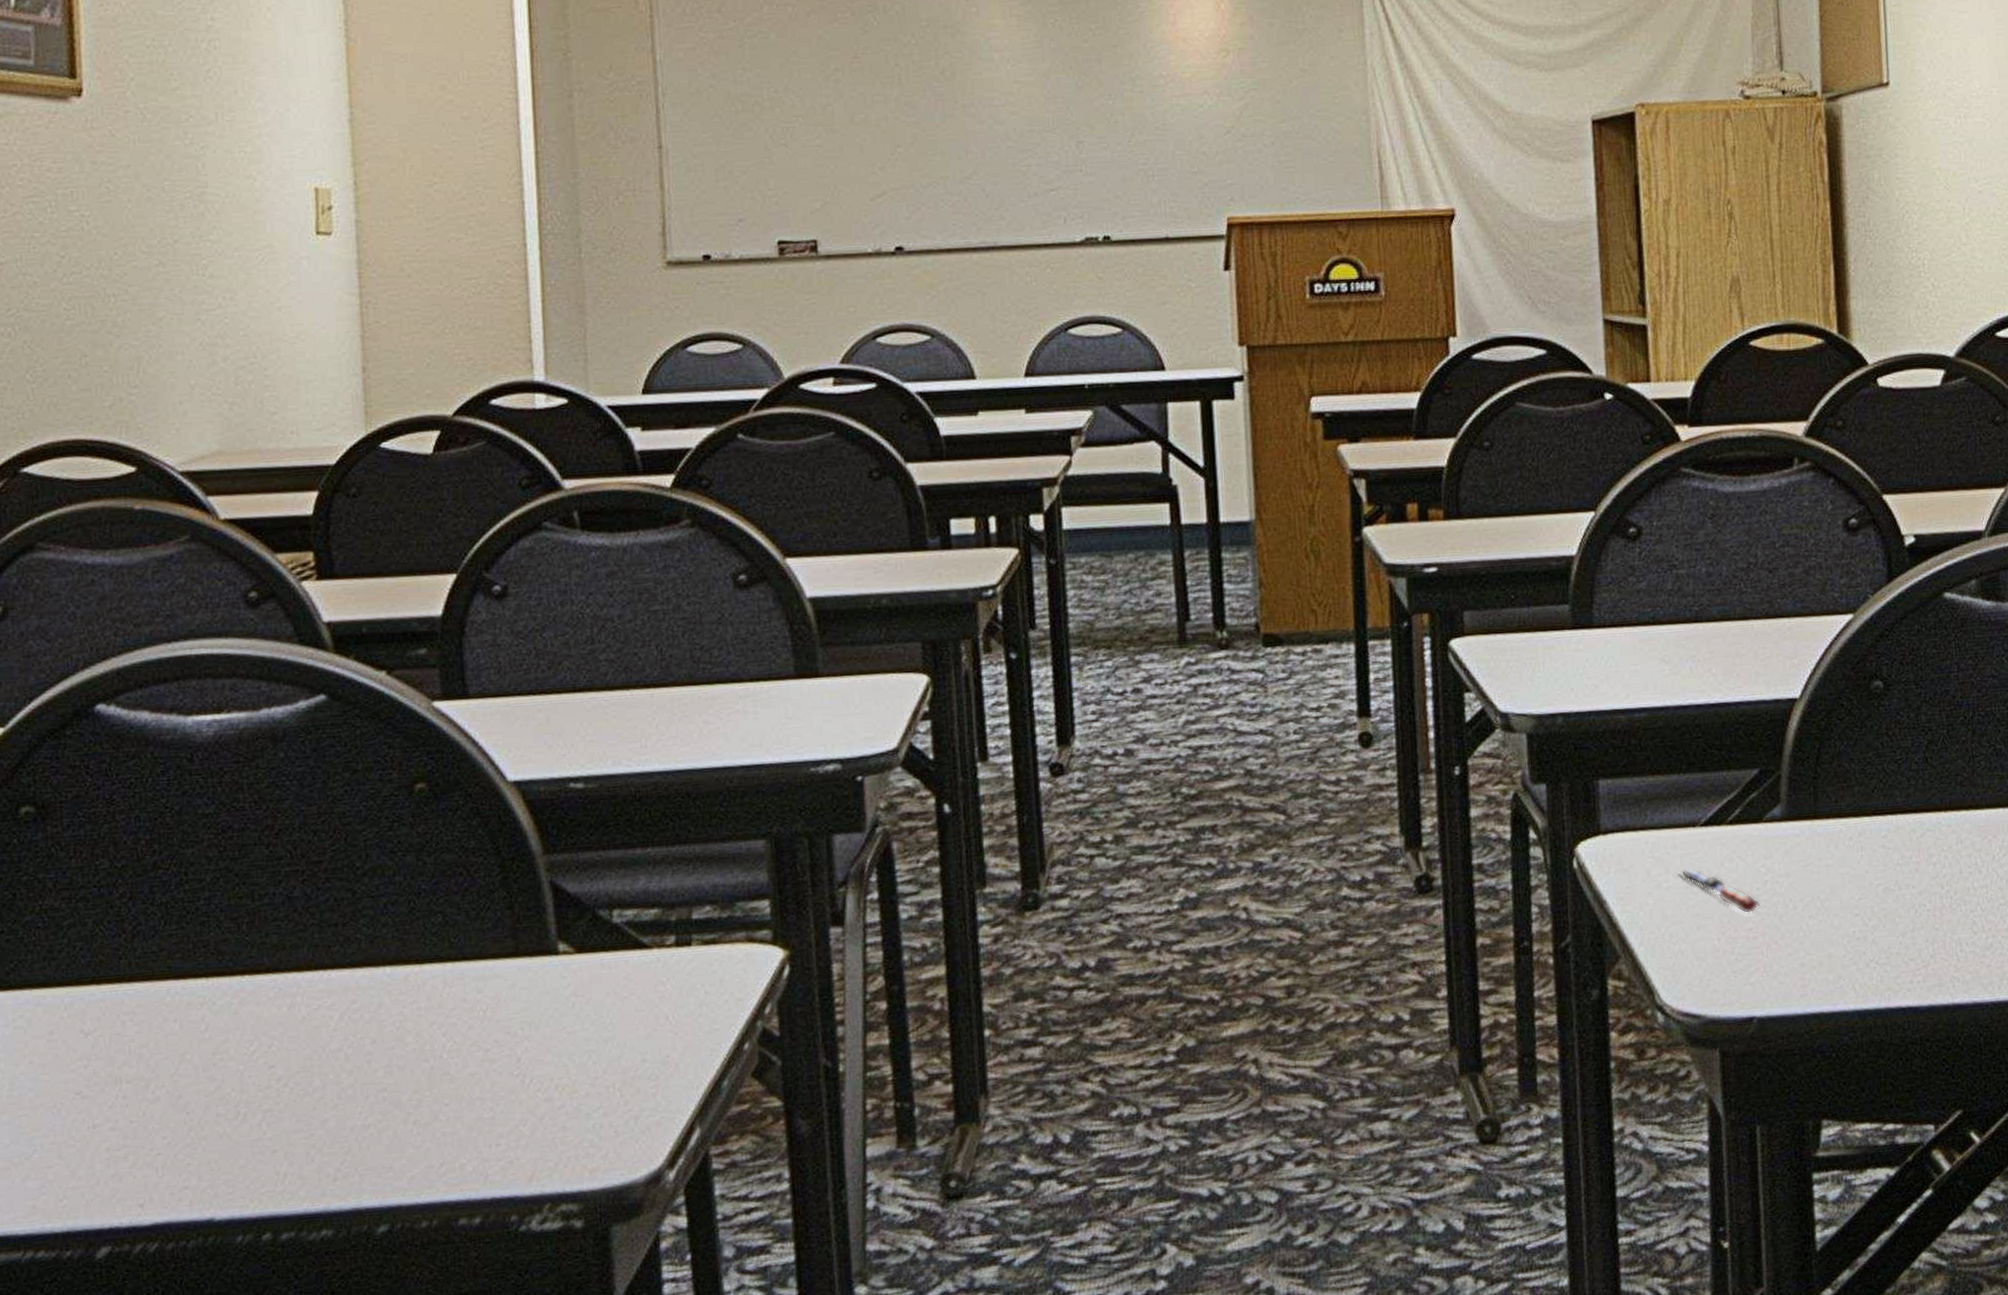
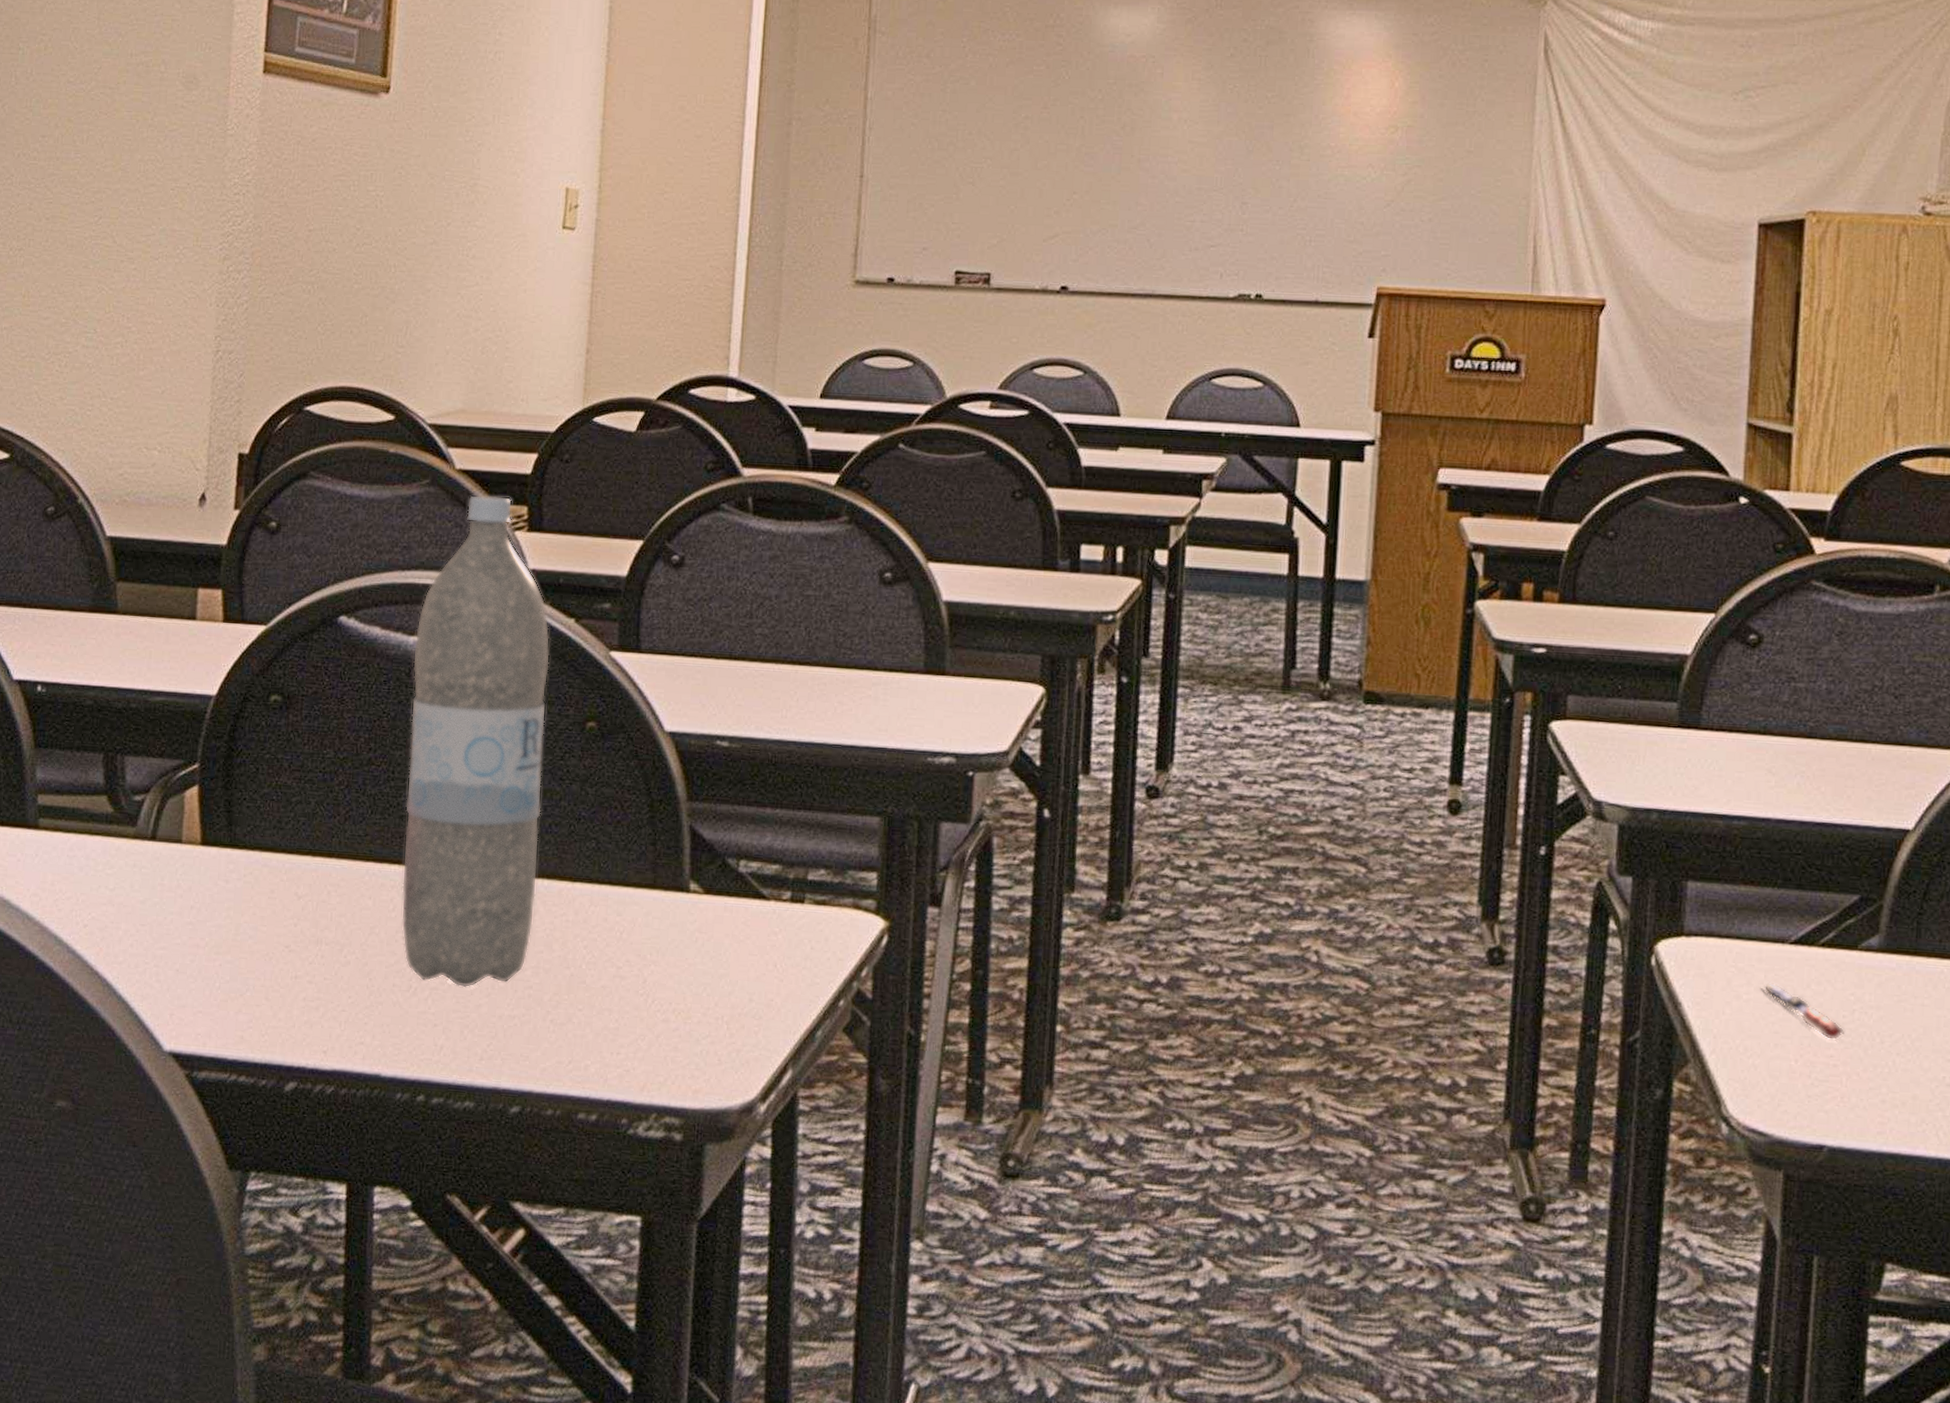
water bottle: none [193,543,379,1105] -> present [401,494,550,988]

